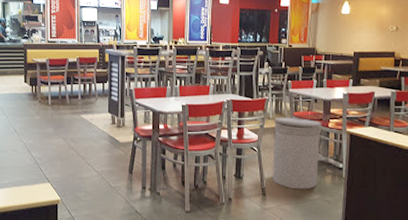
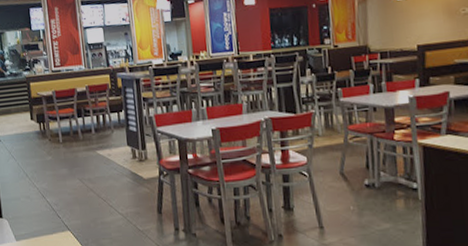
can: present [272,117,322,190] -> none [325,132,387,219]

